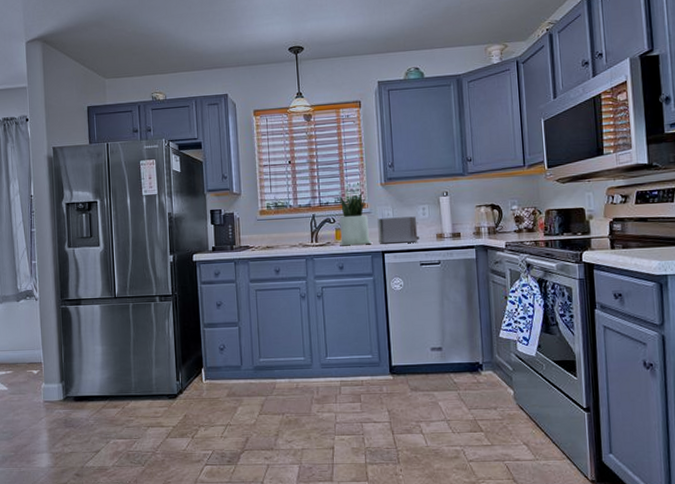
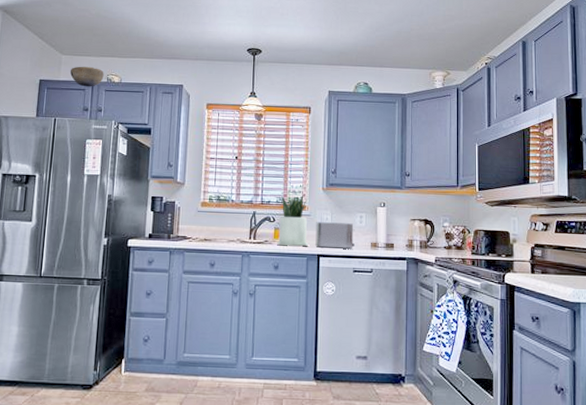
decorative bowl: none [115,87,149,109] -> present [70,66,104,87]

